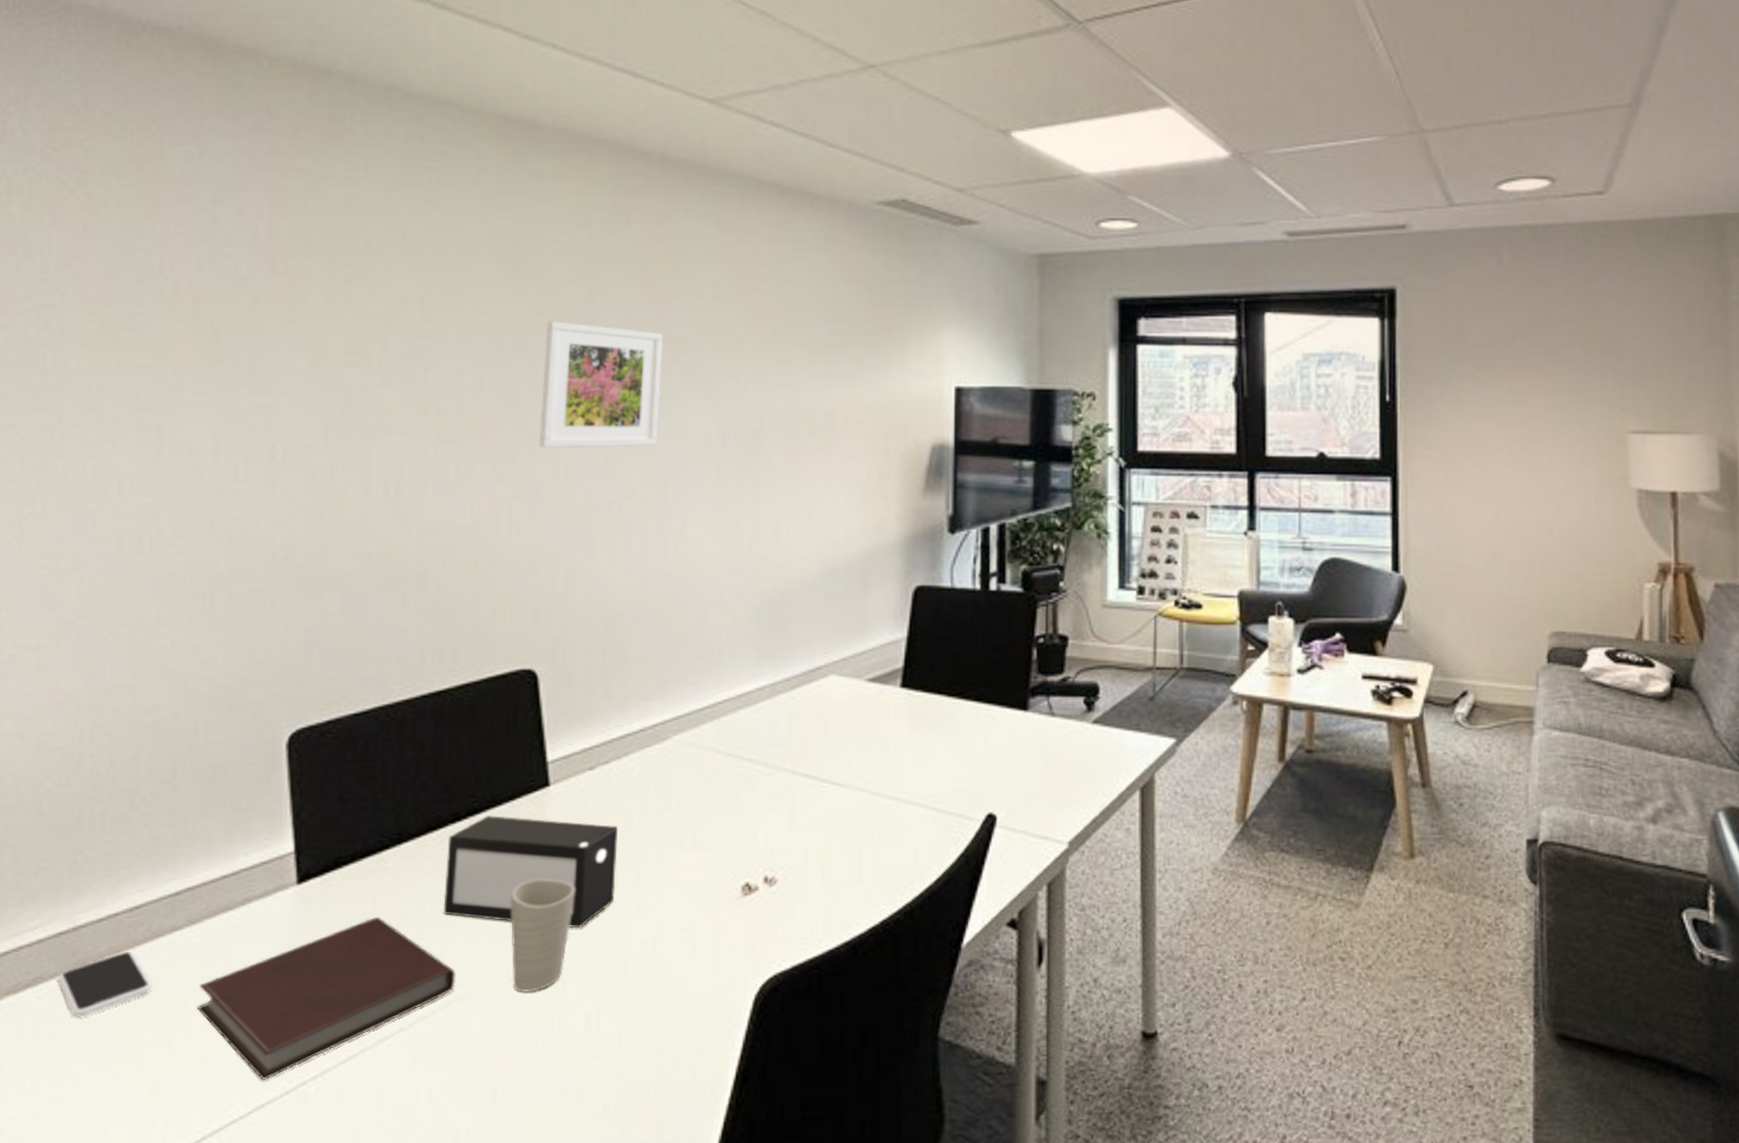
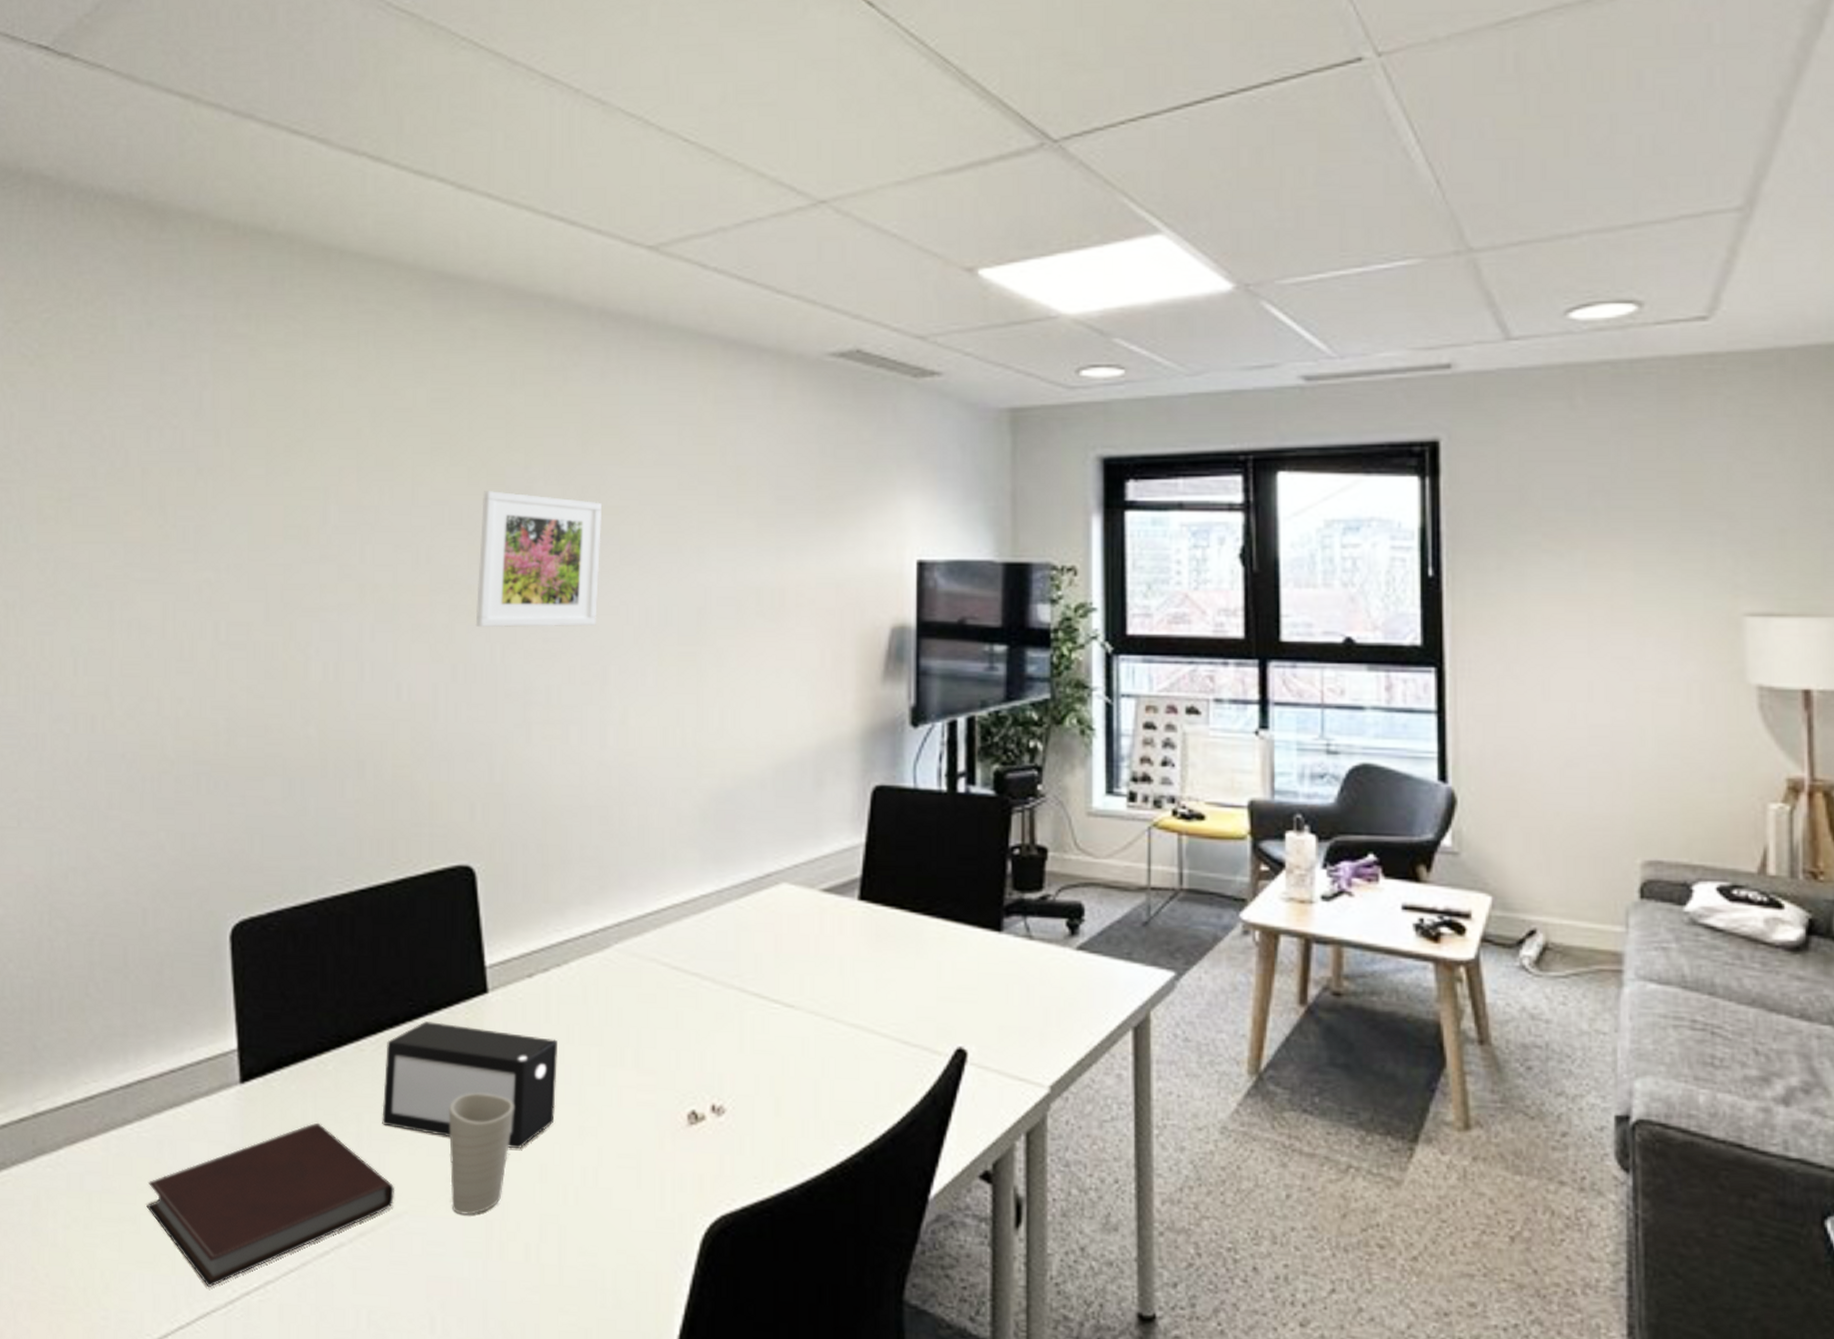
smartphone: present [58,952,153,1017] -> none [19,1143,106,1207]

